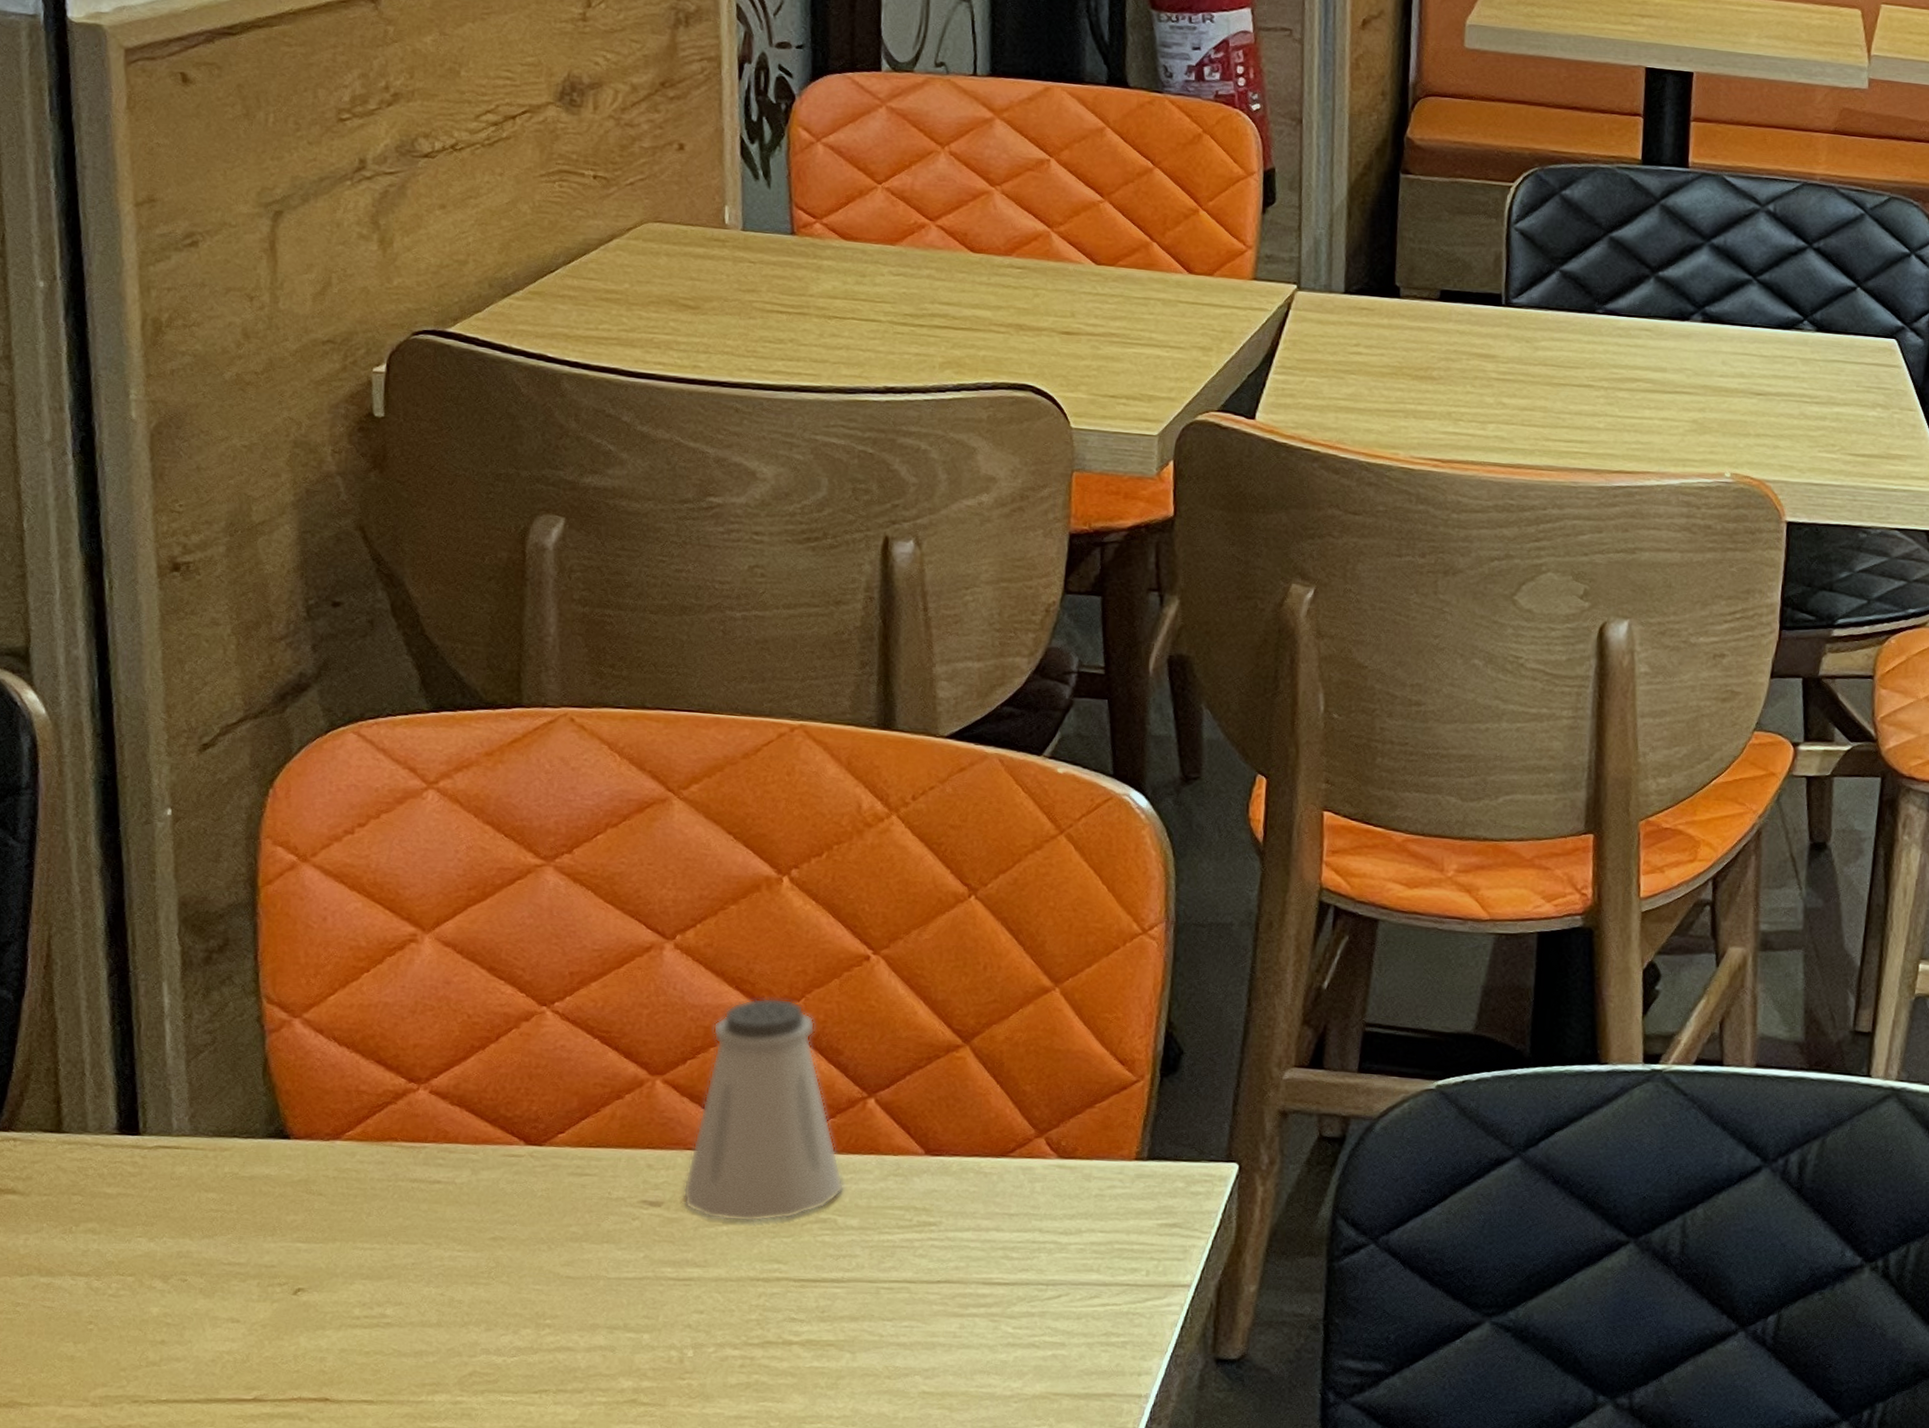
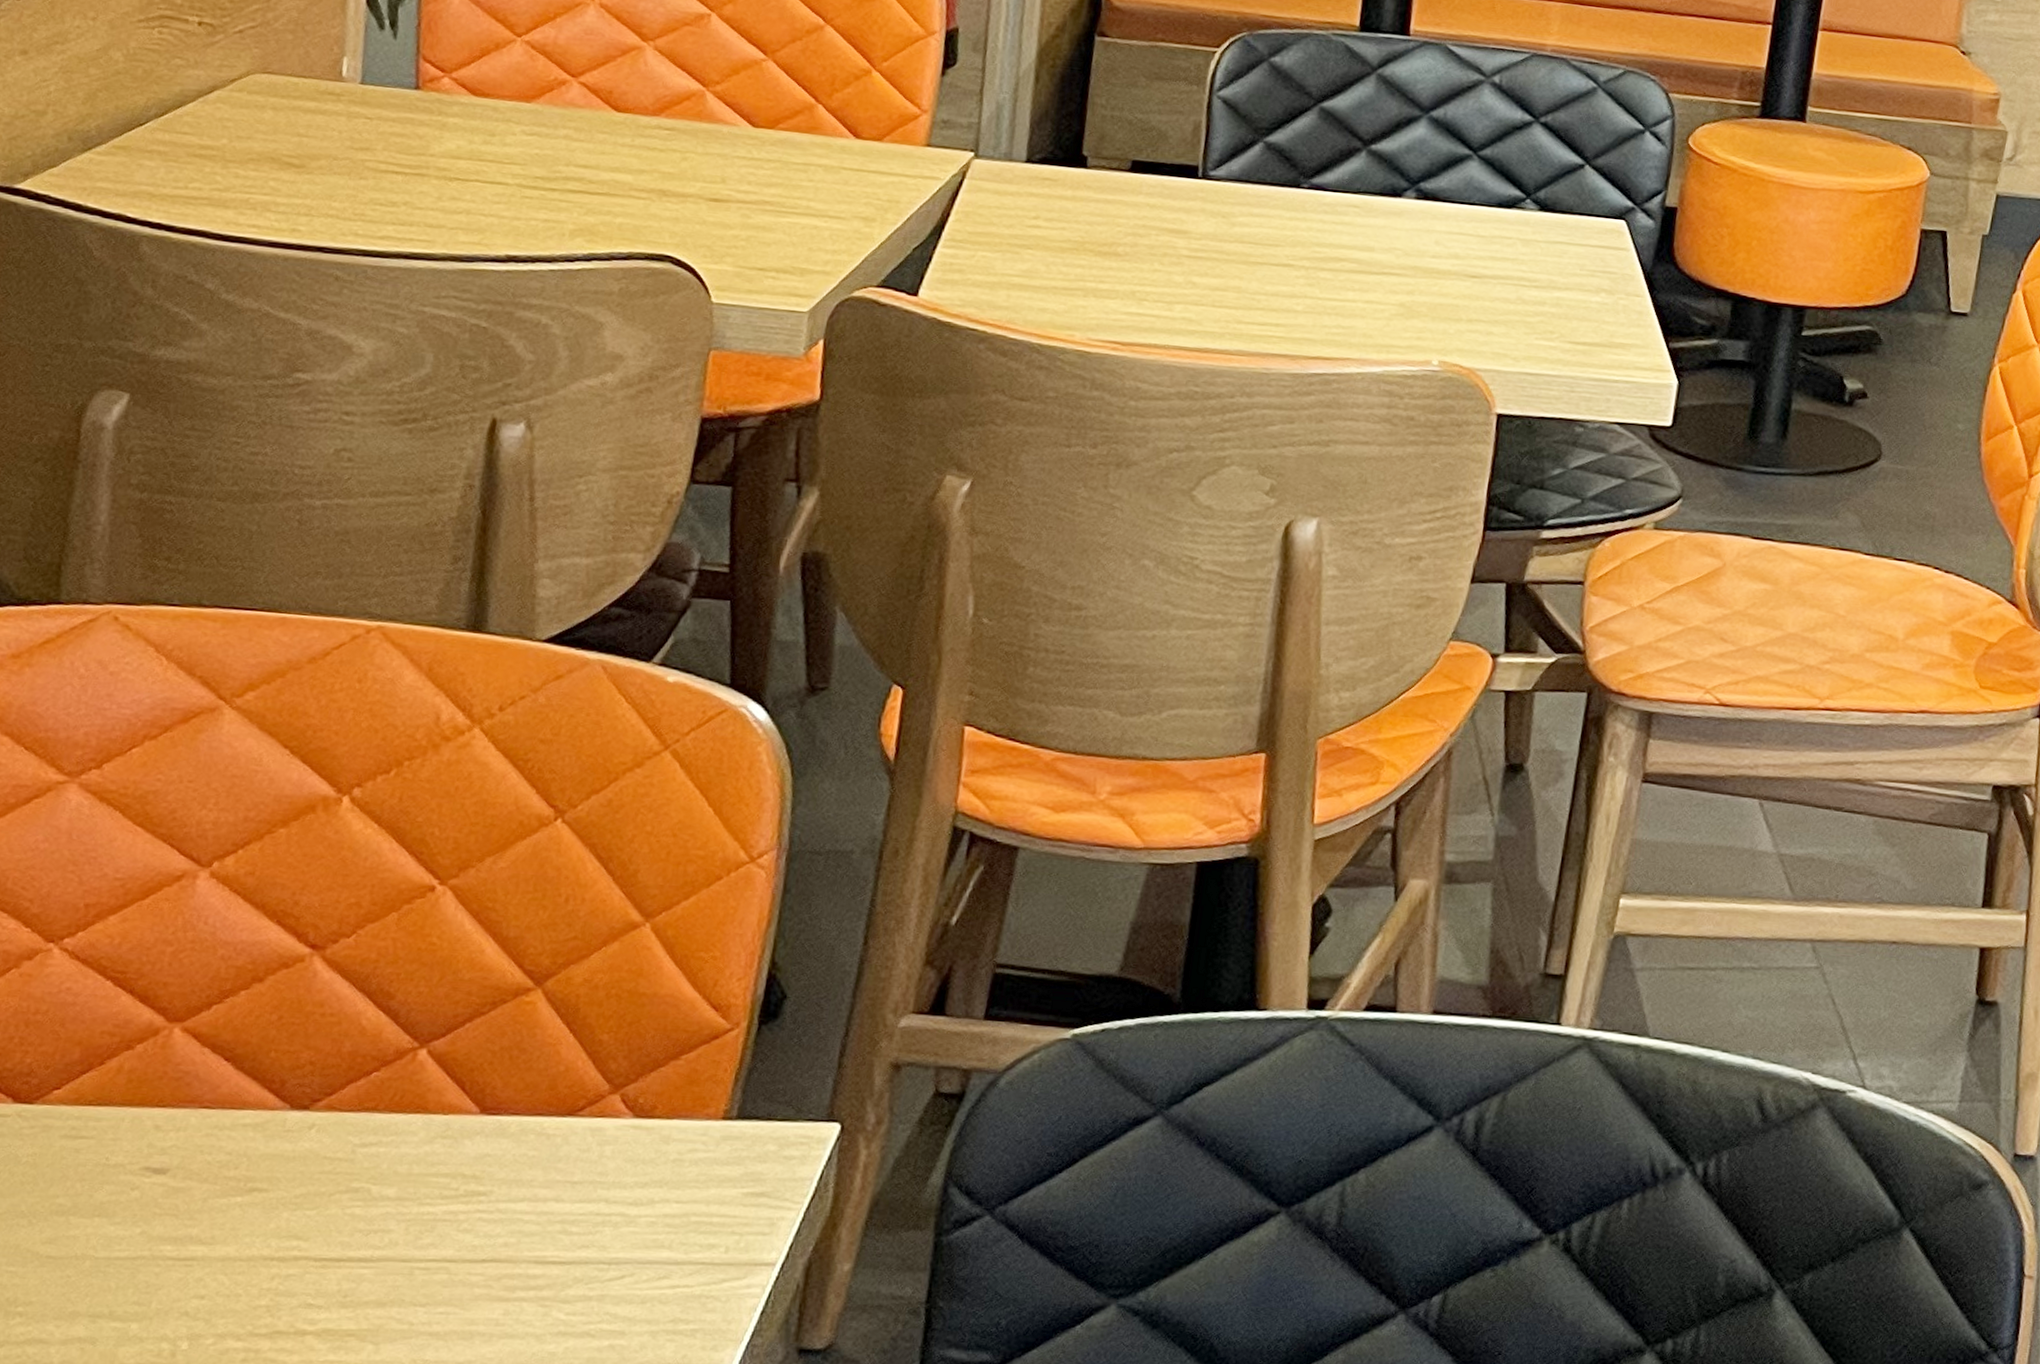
saltshaker: present [683,997,845,1223] -> none [193,933,383,1193]

